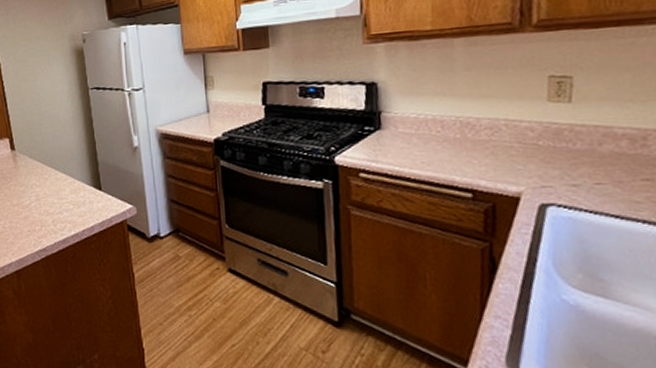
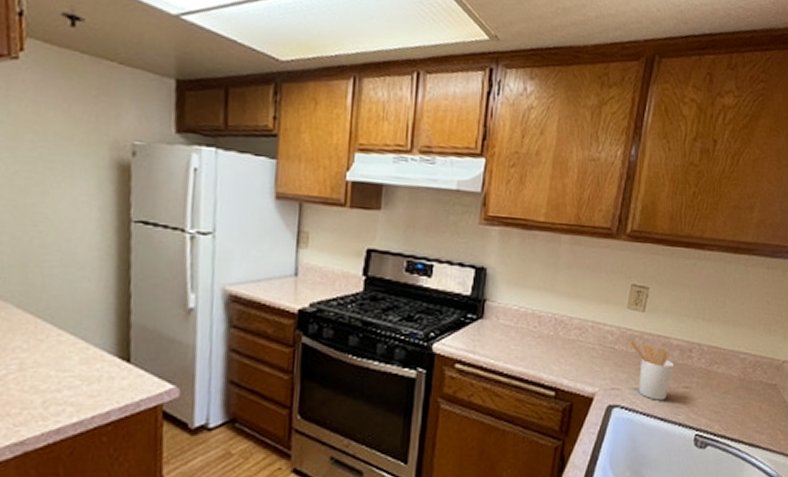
utensil holder: none [556,135,624,196] -> present [629,341,675,401]

